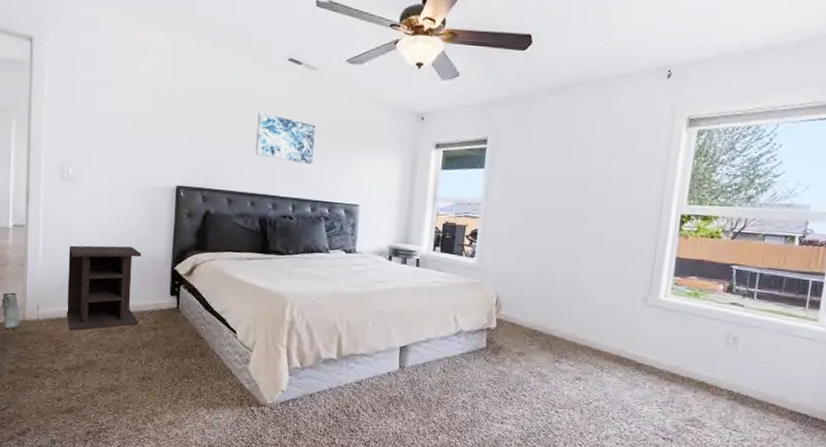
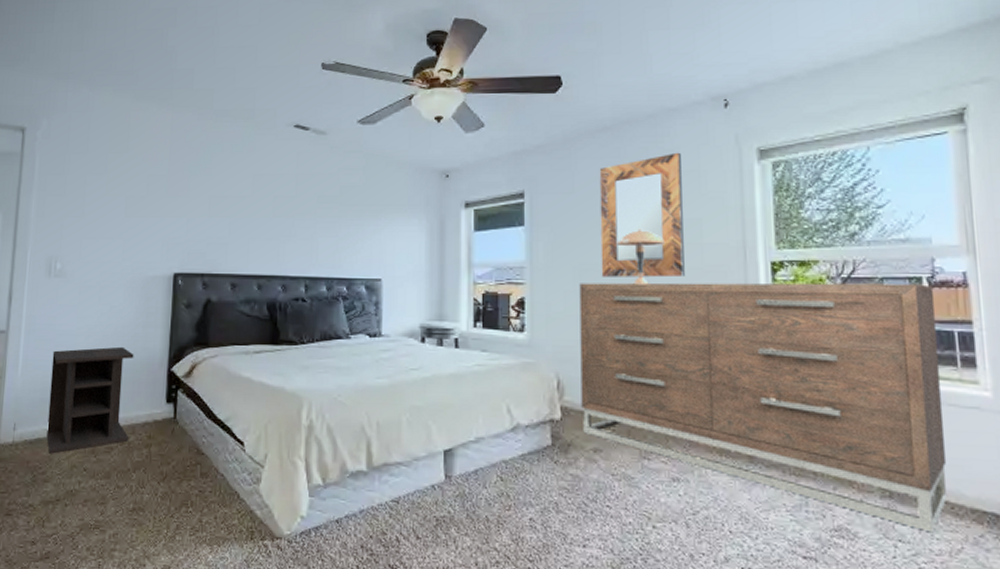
wall art: present [255,112,315,165] -> none [261,184,327,238]
dresser: none [512,220,803,426] -> present [579,282,948,533]
home mirror: none [543,114,625,222] -> present [599,152,685,278]
table lamp: none [559,178,598,227] -> present [616,229,664,285]

